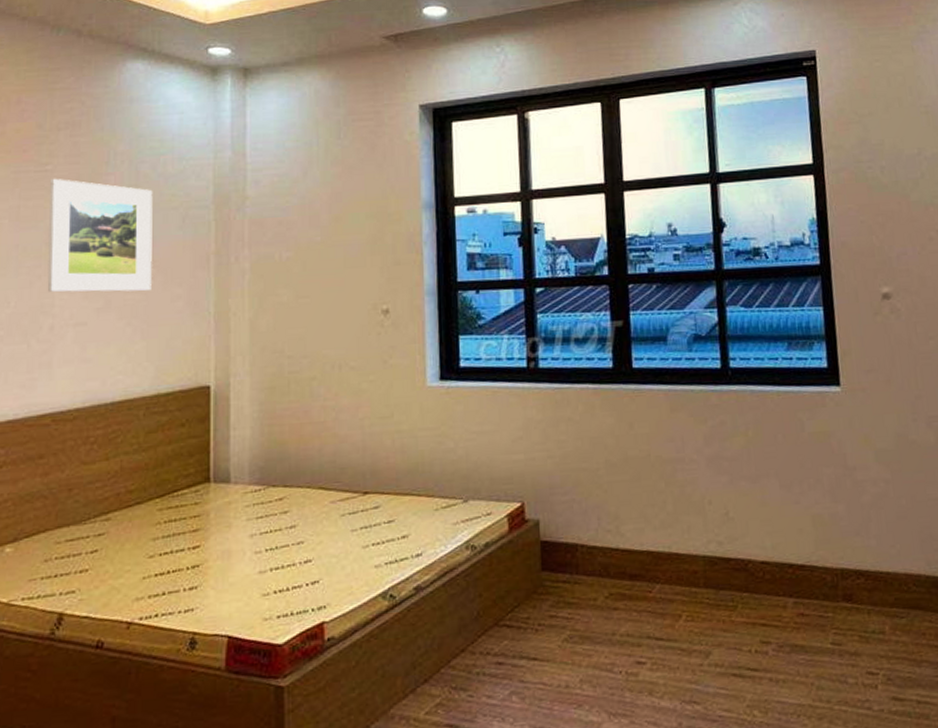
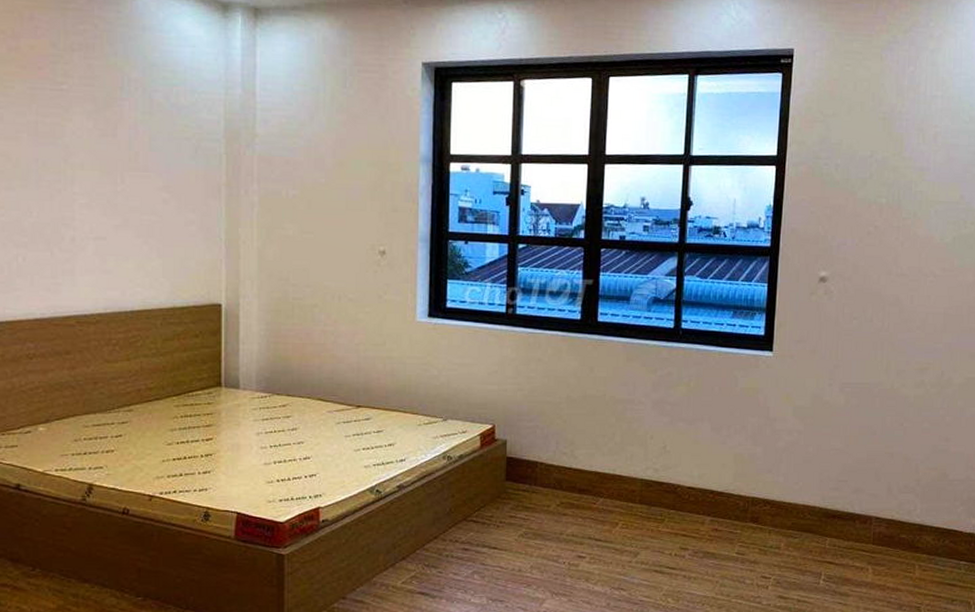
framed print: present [47,178,153,293] -> none [65,98,166,214]

